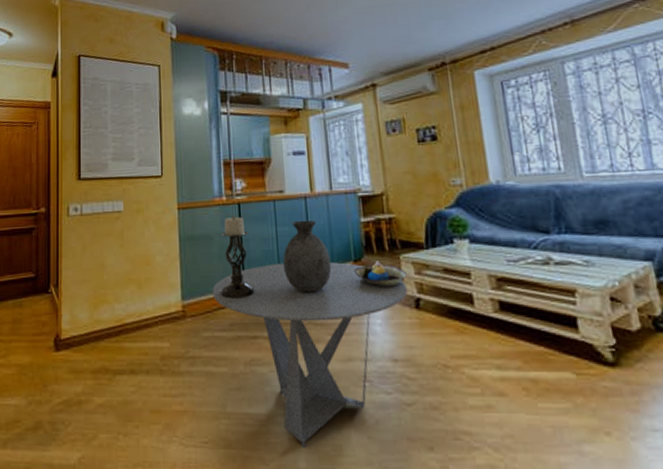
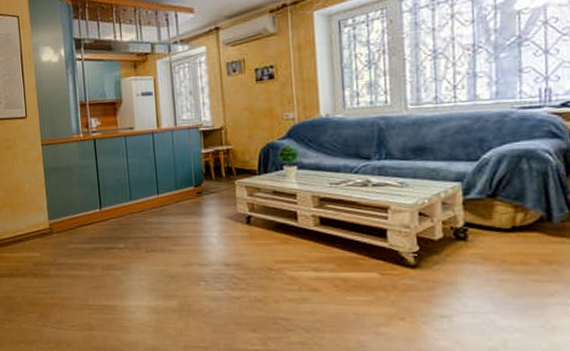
coffee table: present [212,262,407,448] -> none [74,187,240,330]
candle holder: present [221,215,255,299] -> none [79,149,110,218]
vase: present [282,220,332,292] -> none [133,152,176,212]
decorative bowl: present [353,261,408,287] -> none [194,185,242,207]

